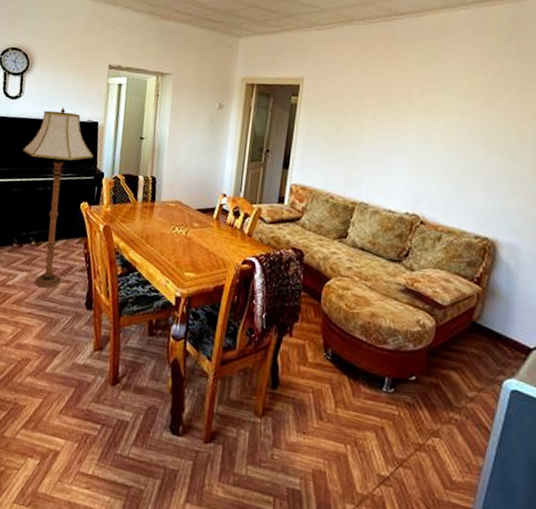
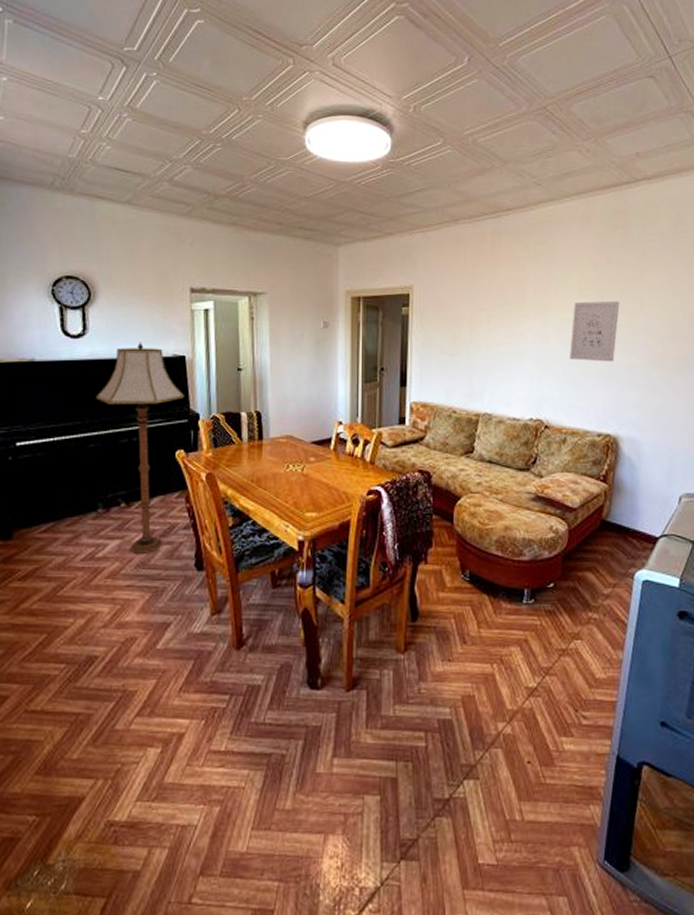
wall art: none [452,105,509,168] -> present [570,300,620,362]

